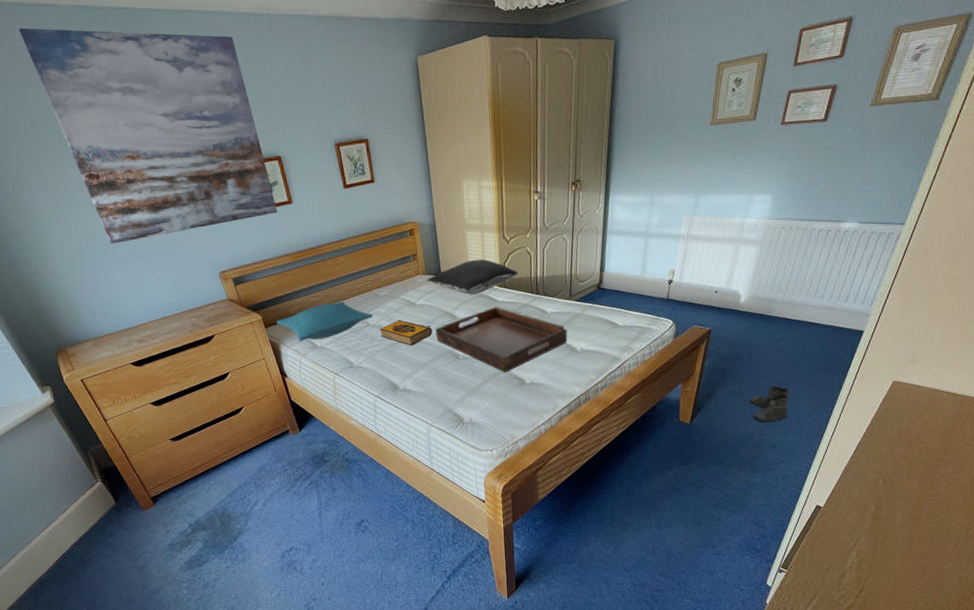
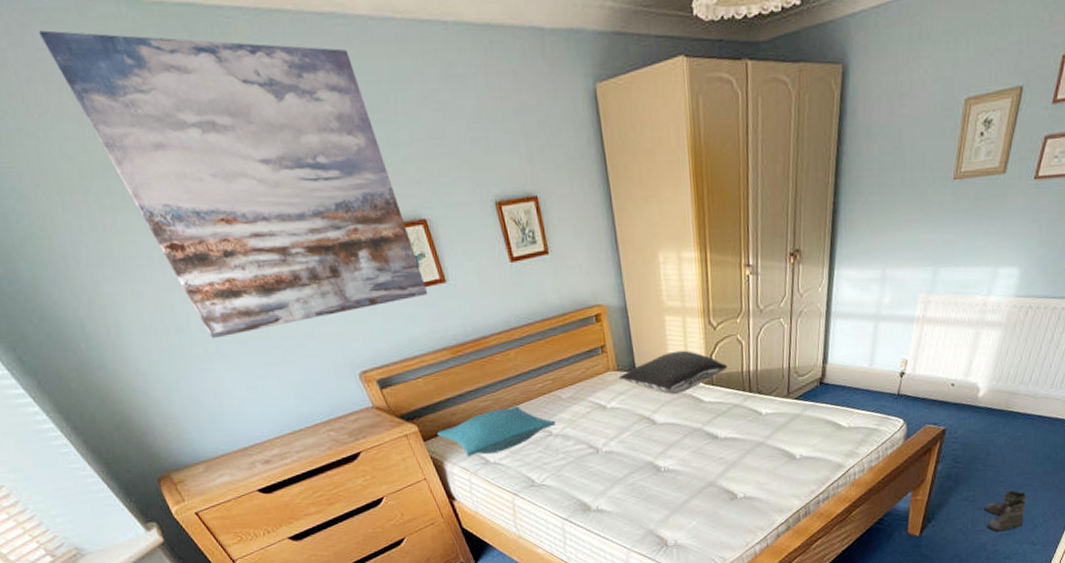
hardback book: present [379,319,432,346] -> none [564,426,628,458]
serving tray: present [435,306,568,373] -> none [631,407,785,486]

